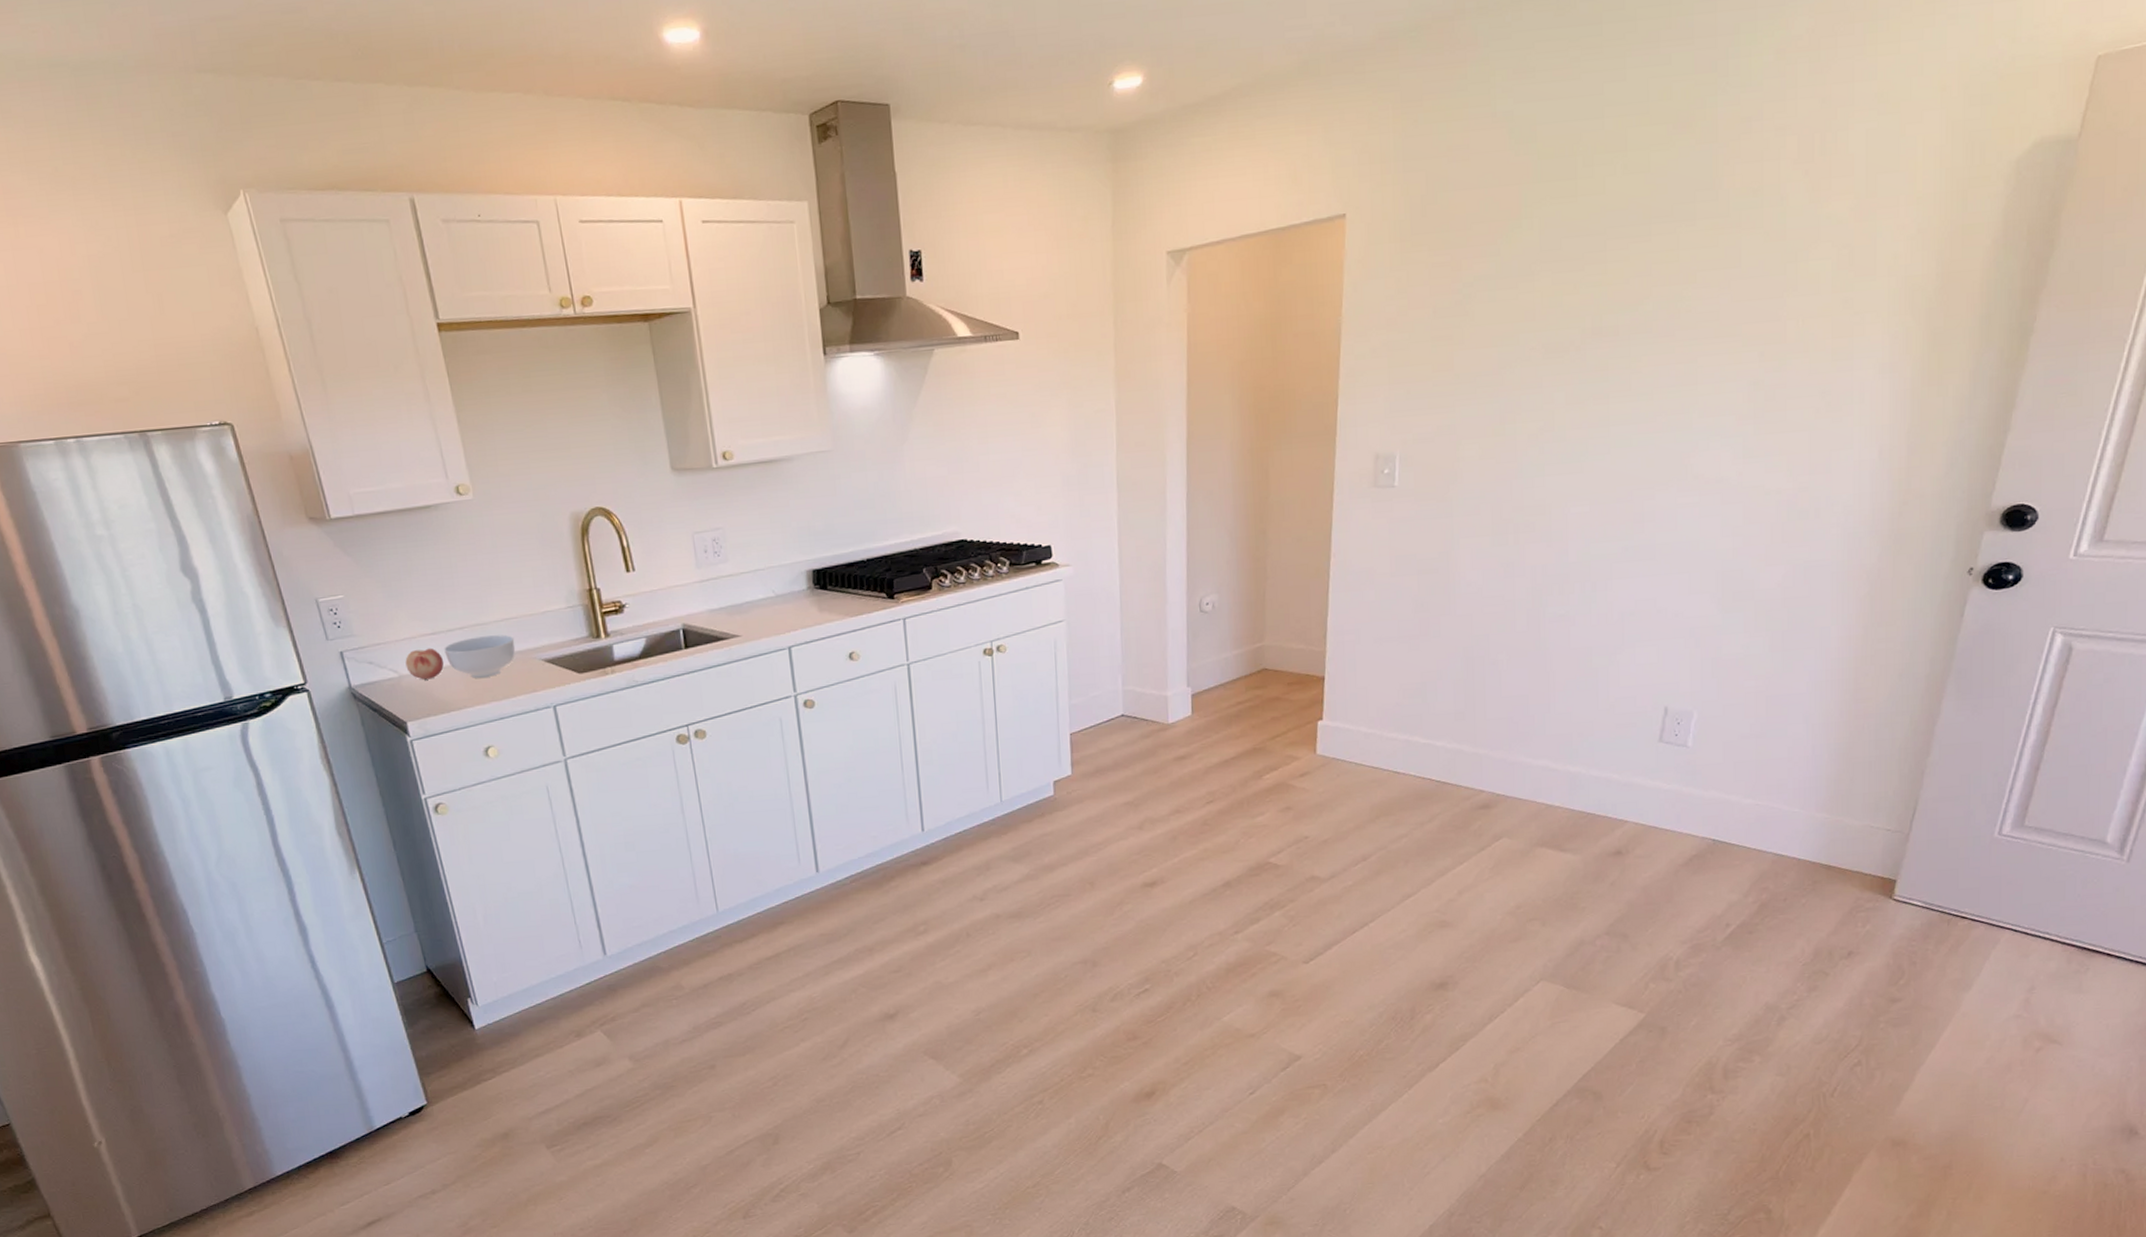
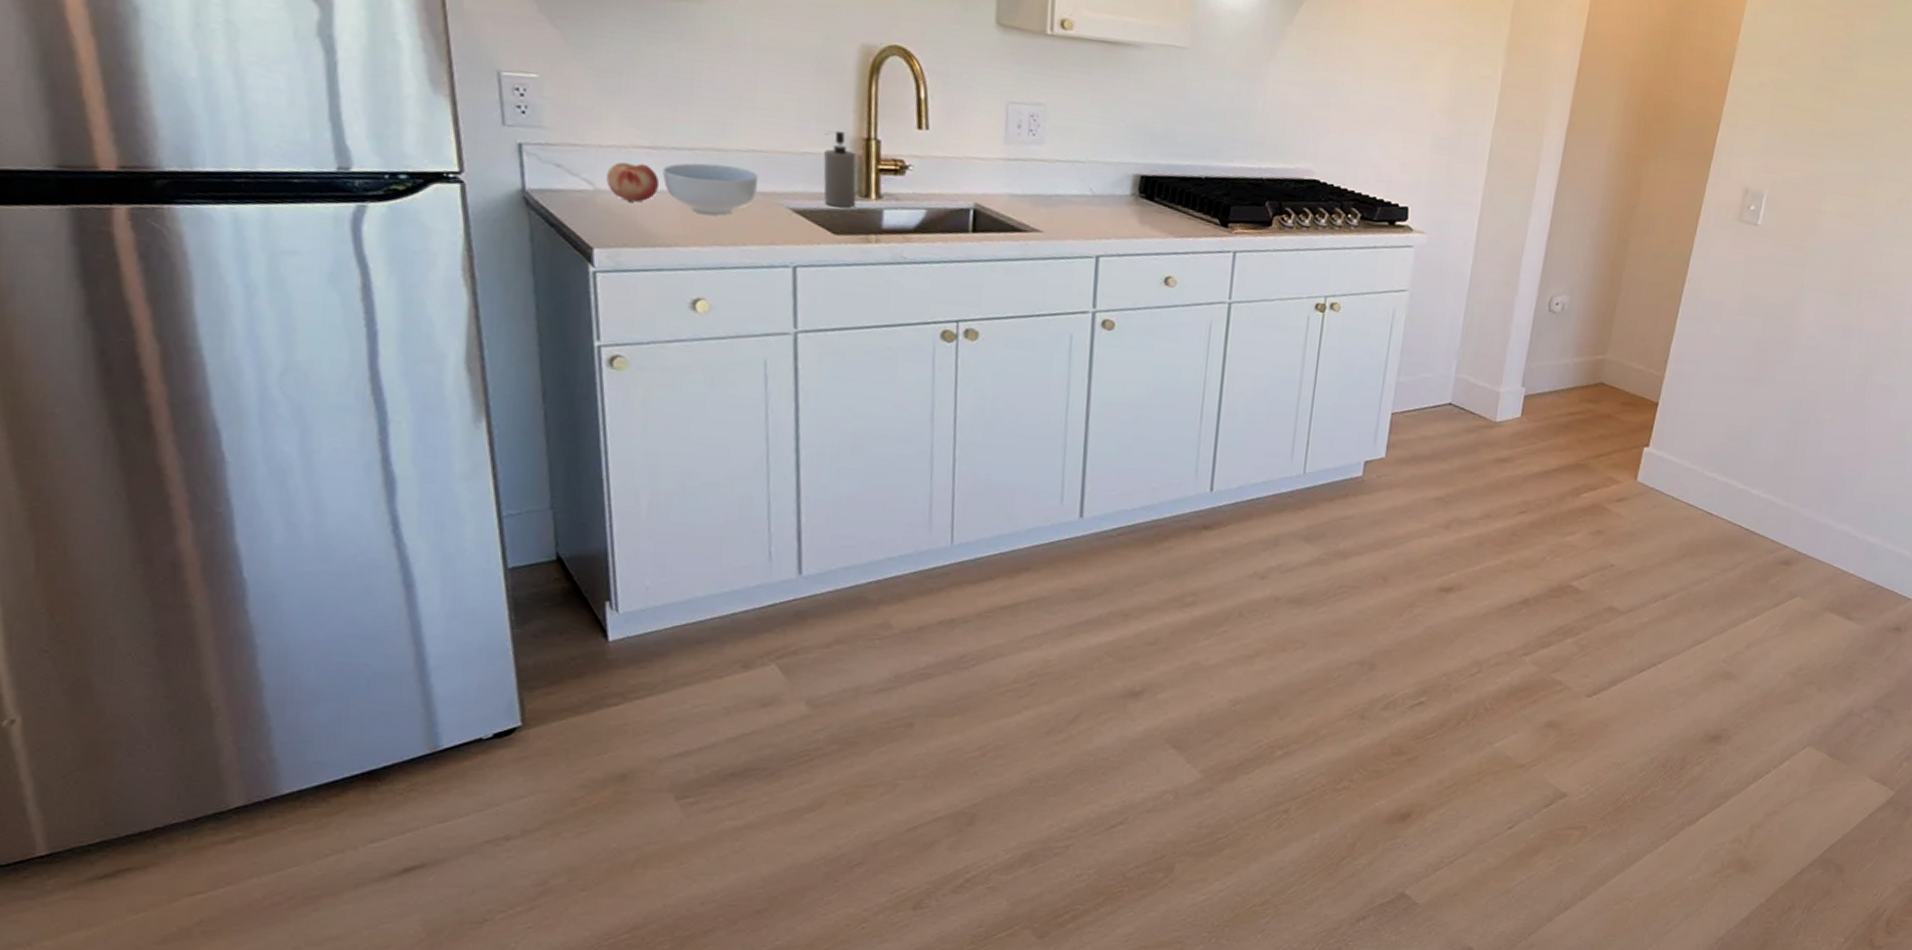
soap dispenser: none [556,587,591,651] -> present [823,130,857,208]

